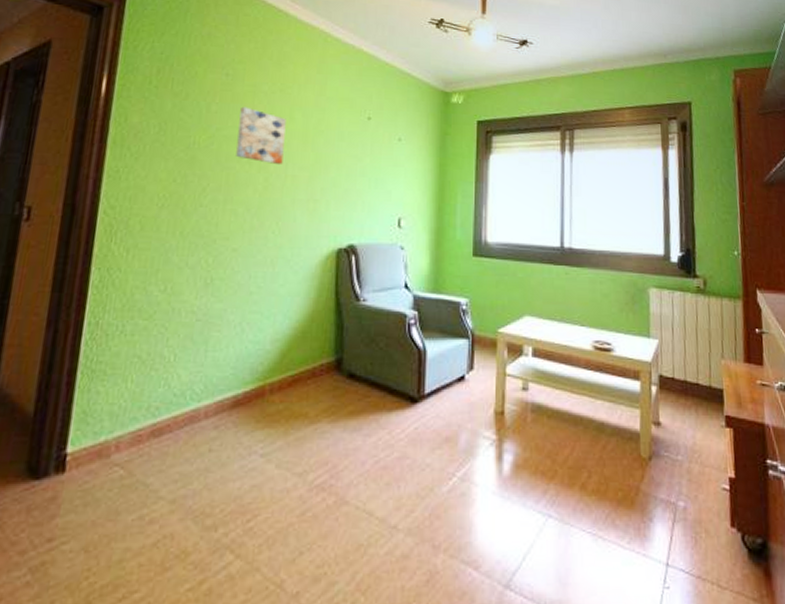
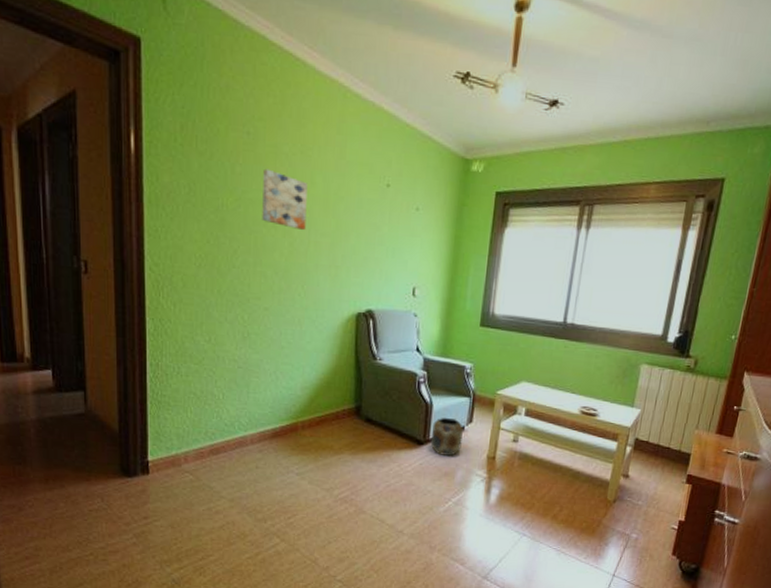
planter: none [427,365,463,414] -> present [431,417,463,456]

